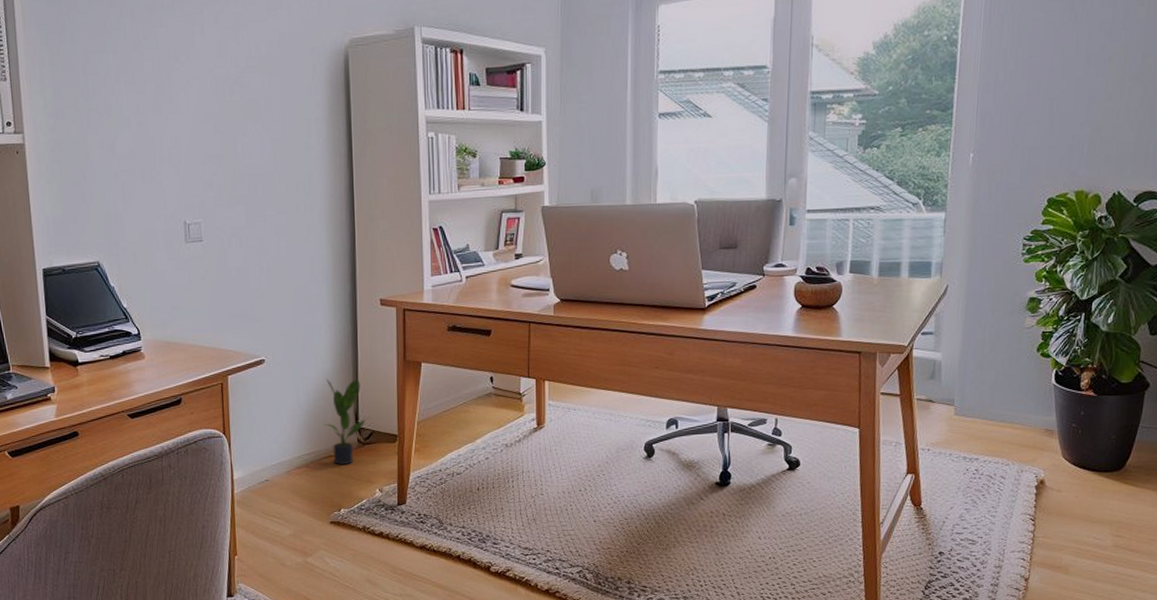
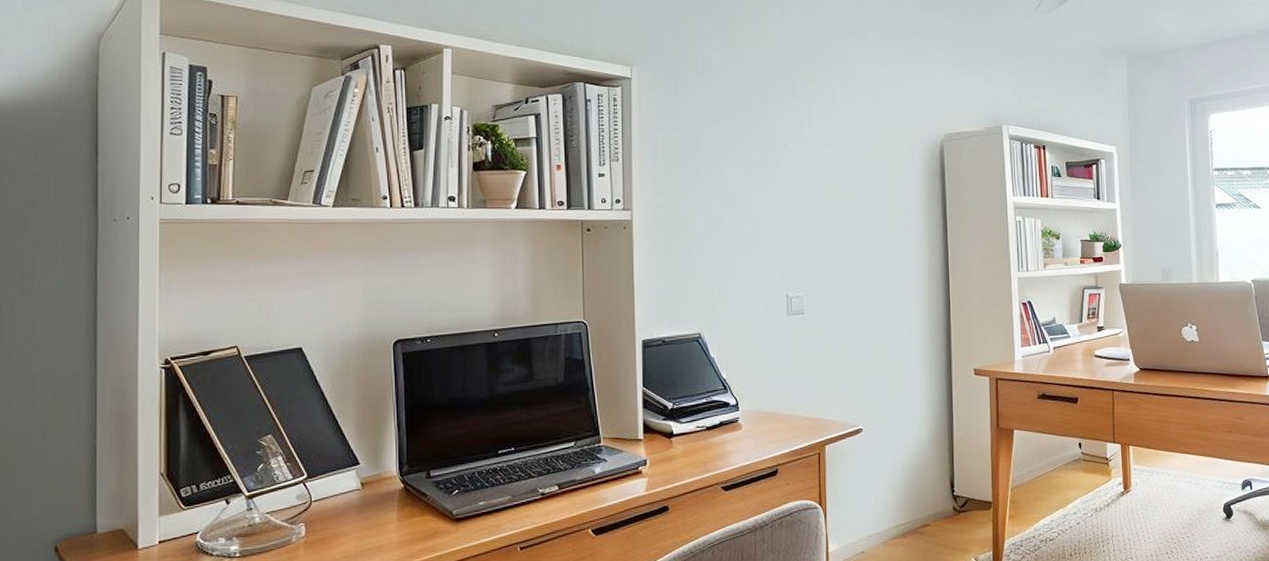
potted plant: present [325,378,369,465] -> none [921,446,964,534]

